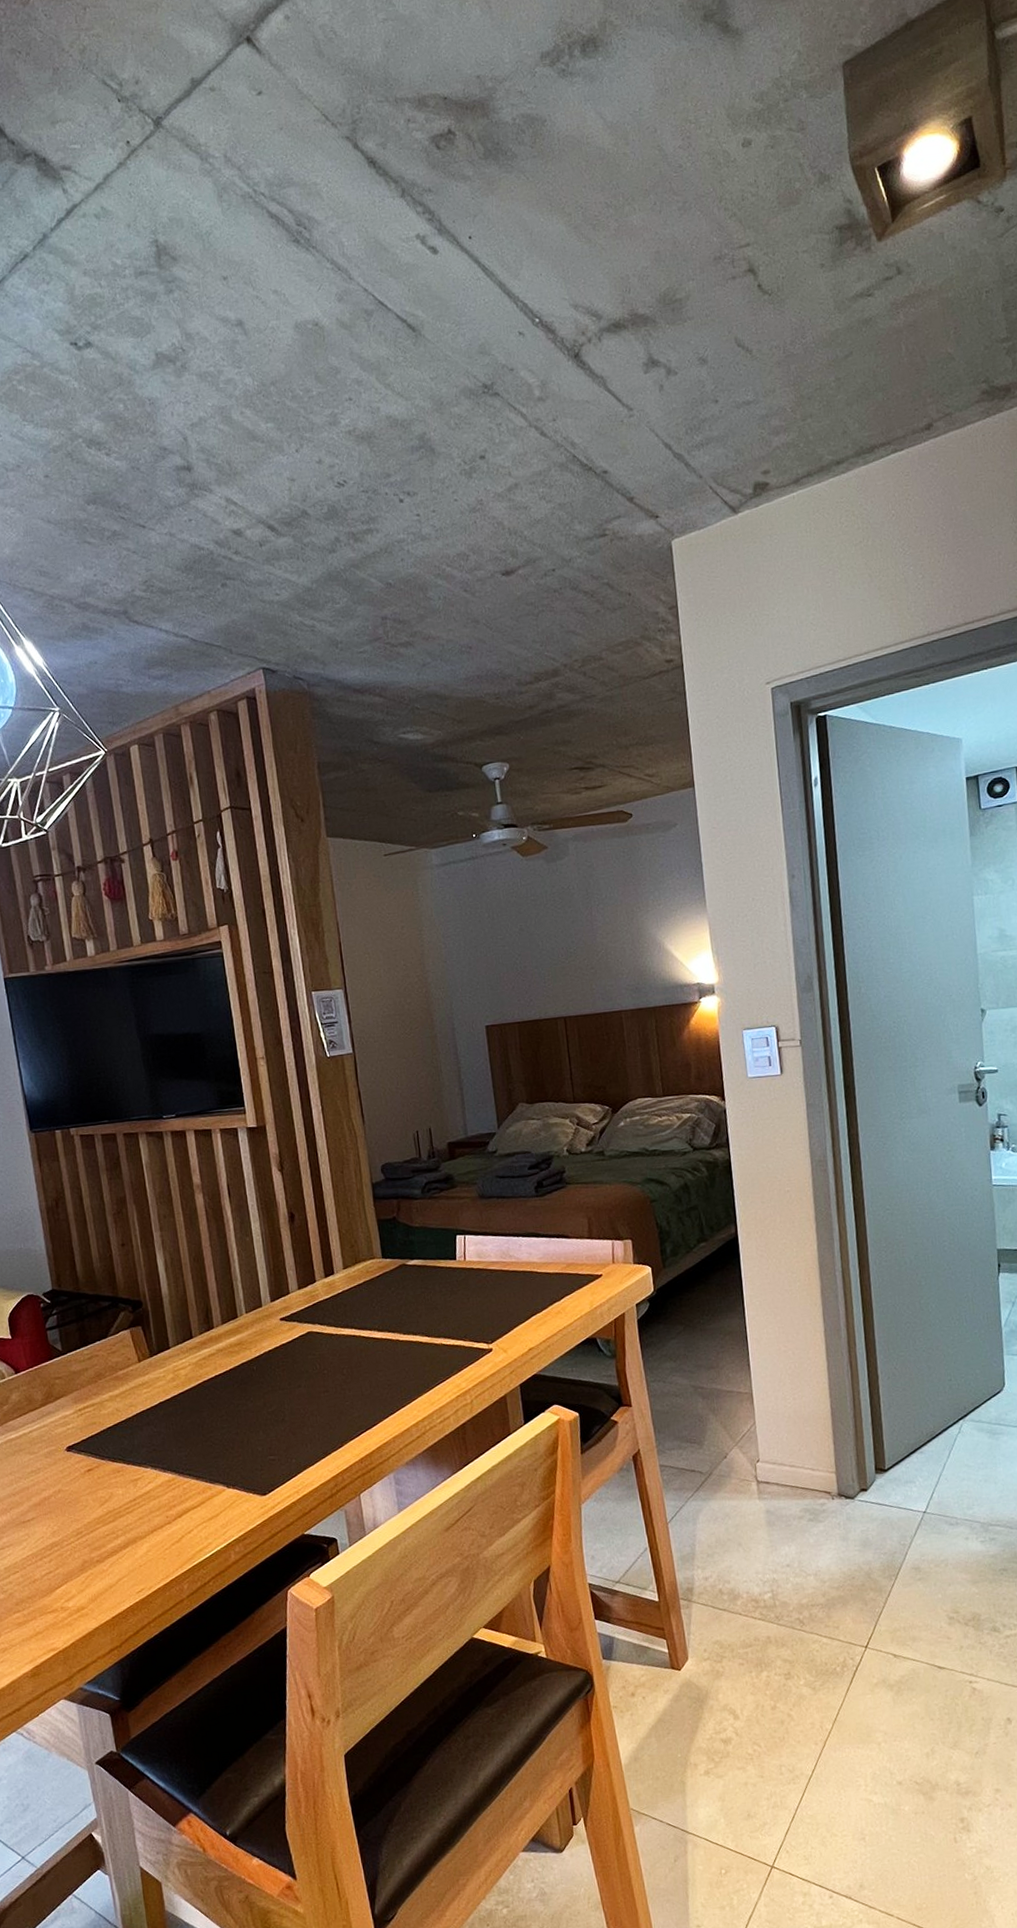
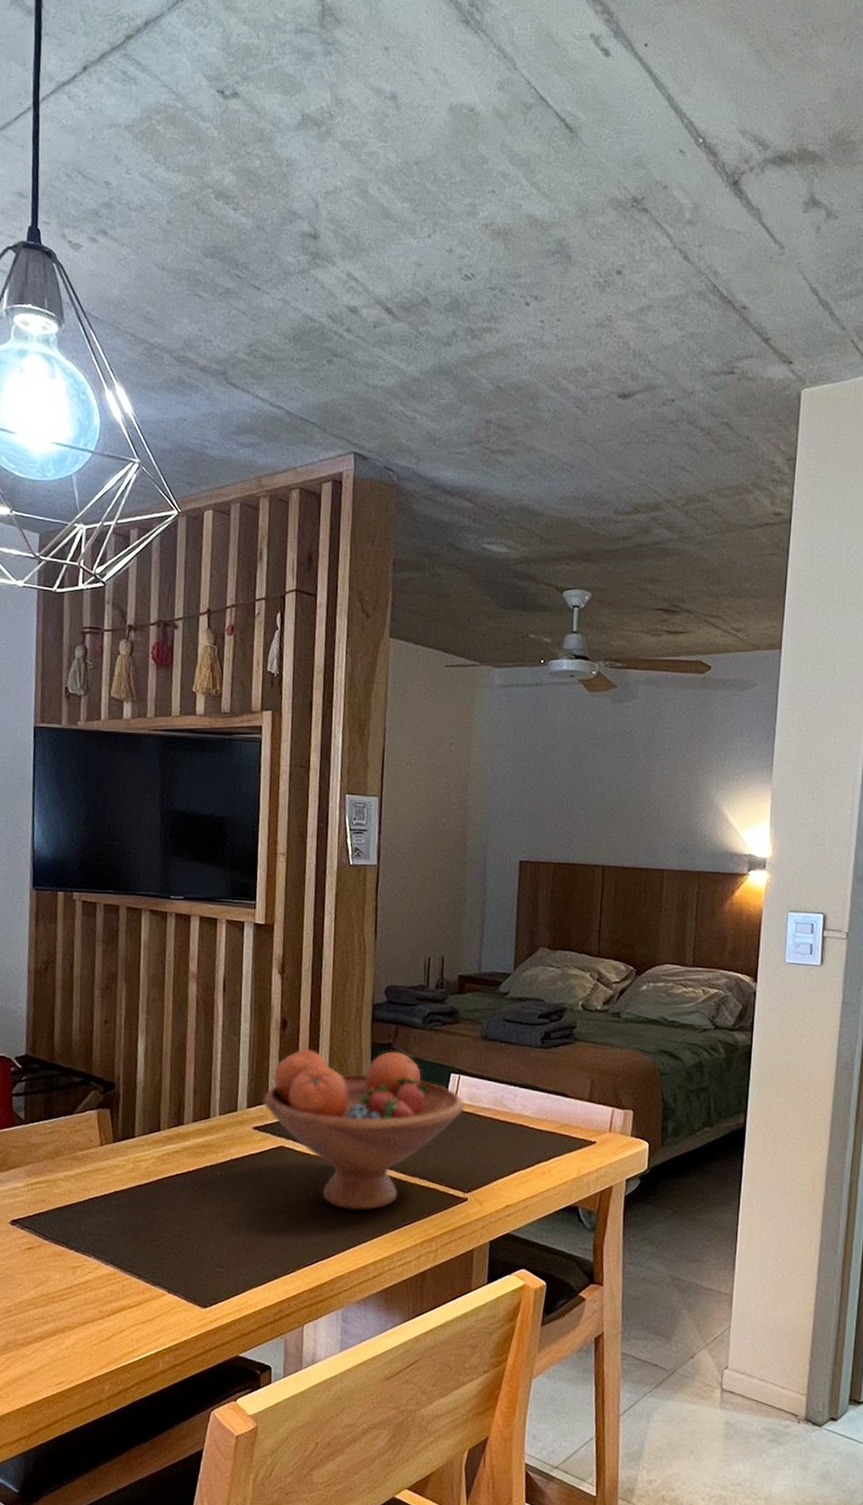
fruit bowl: none [284,1224,474,1380] -> present [263,1048,464,1211]

